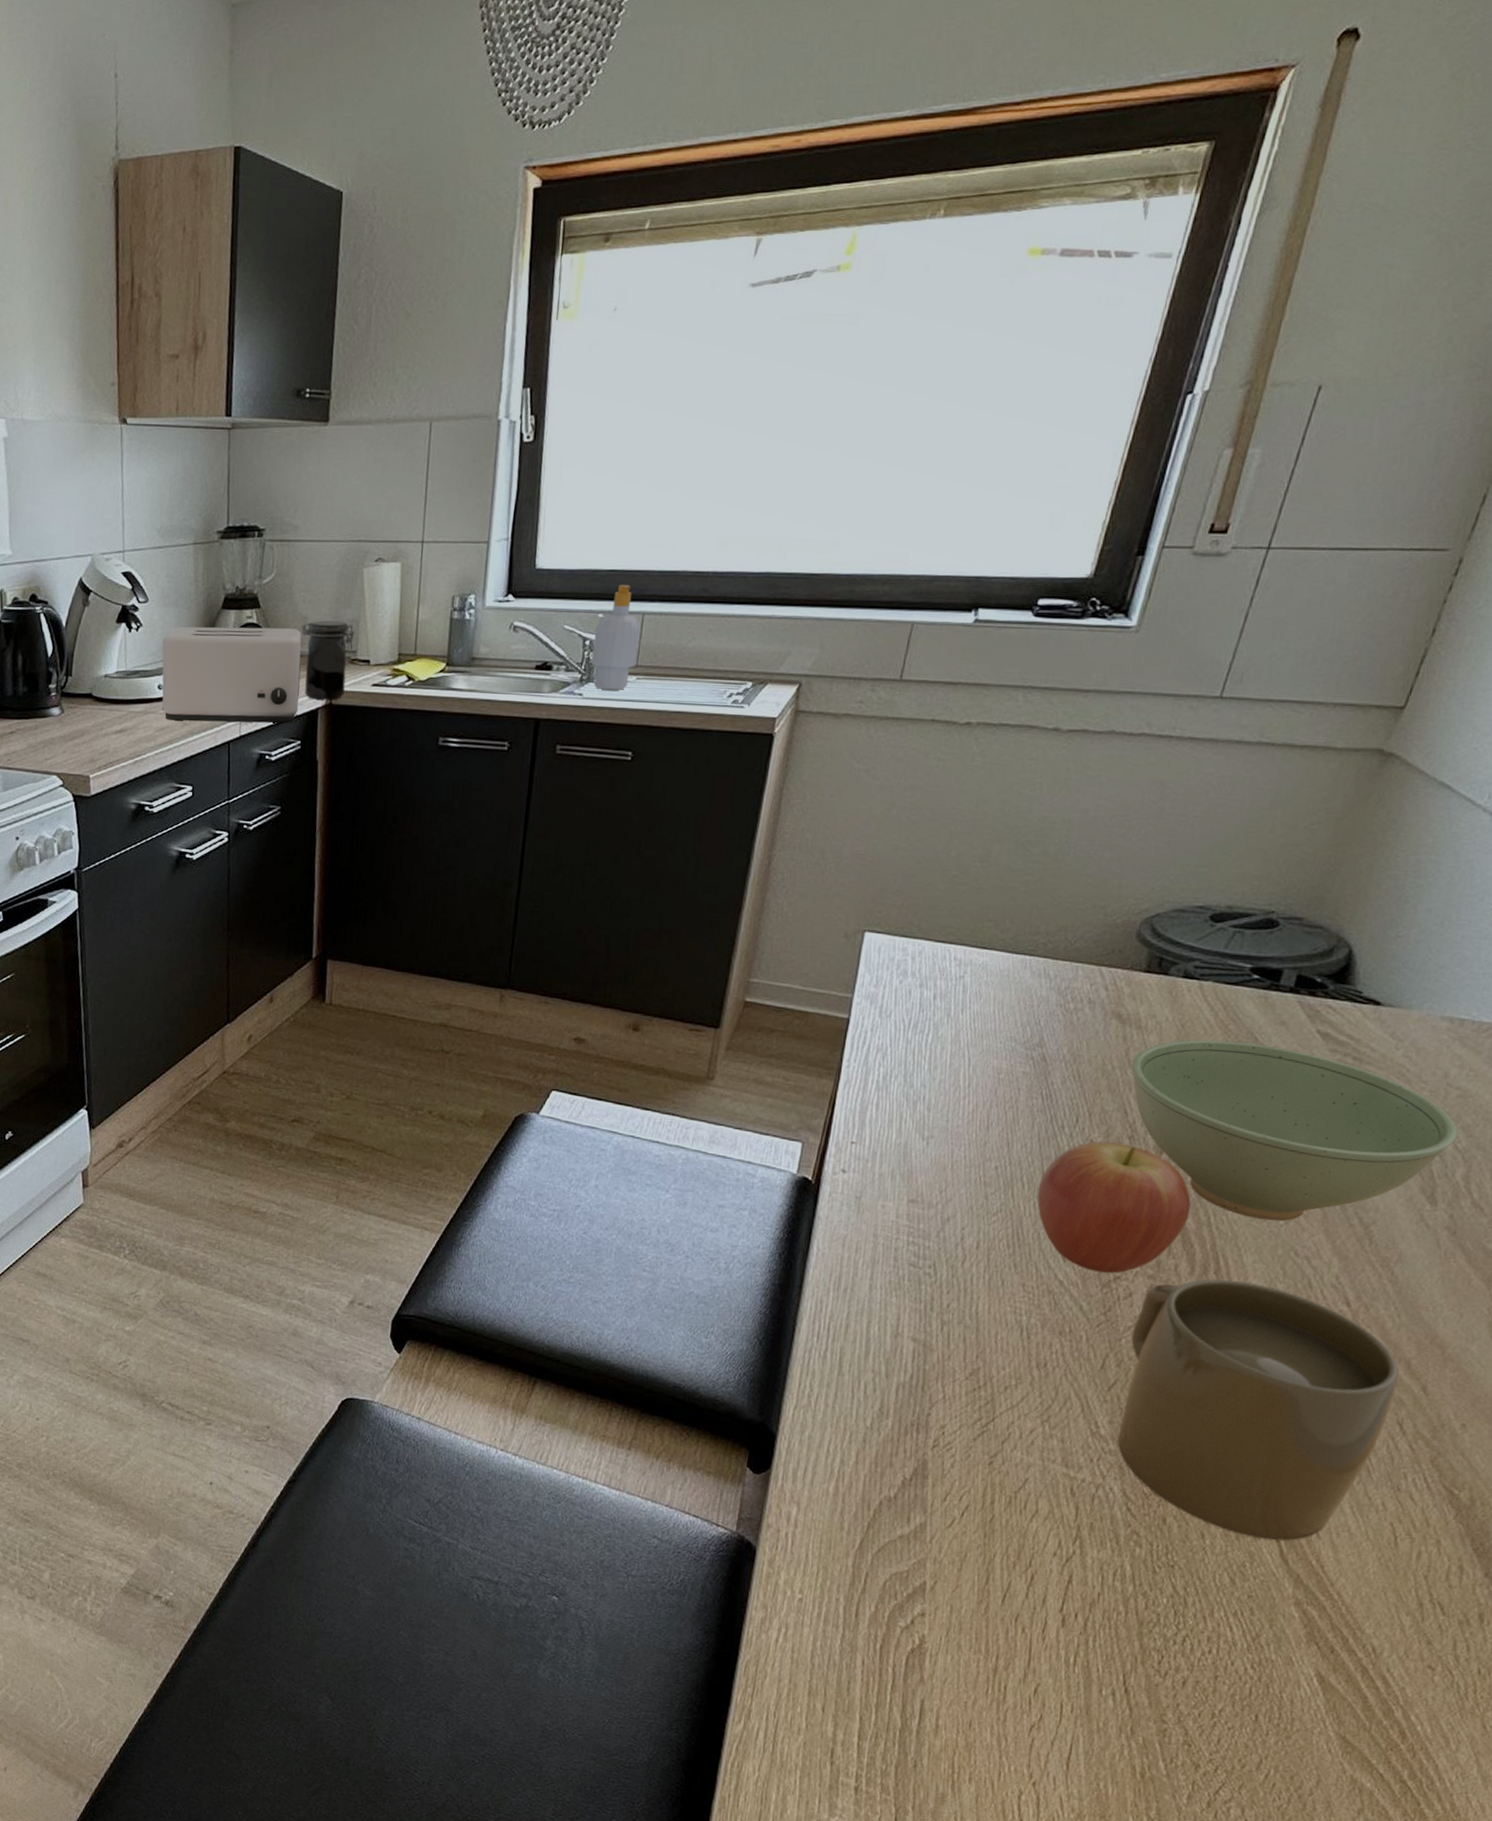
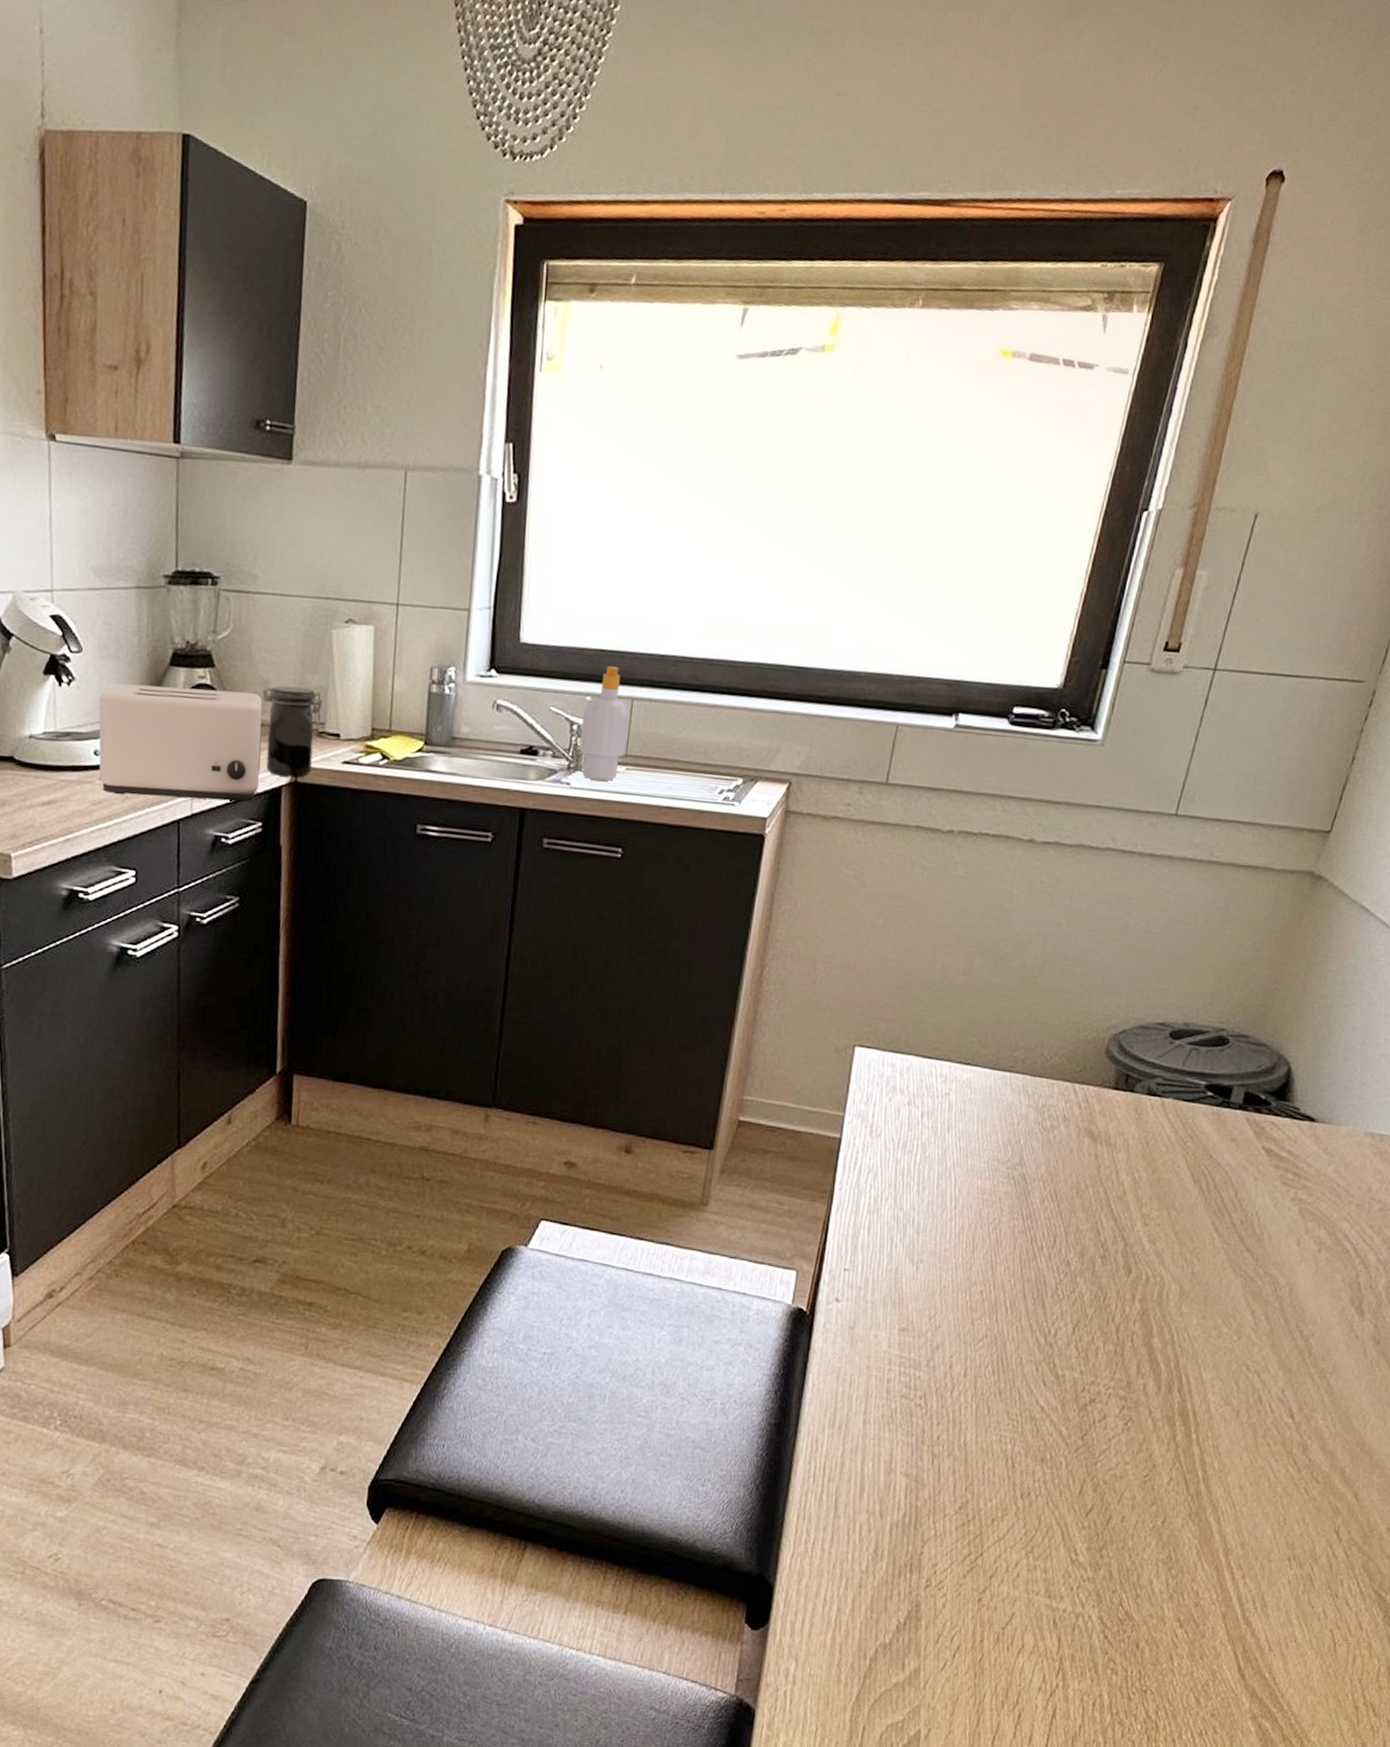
fruit: present [1037,1141,1191,1274] -> none [1019,1261,1157,1396]
mug: present [1117,1279,1400,1541] -> none [1095,1397,1336,1656]
bowl: present [1131,1039,1459,1221] -> none [1103,1156,1381,1337]

